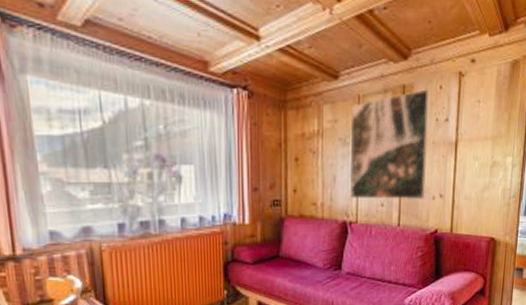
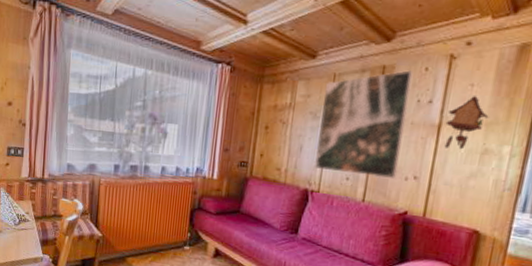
cuckoo clock: none [461,111,494,164] -> present [444,95,489,150]

